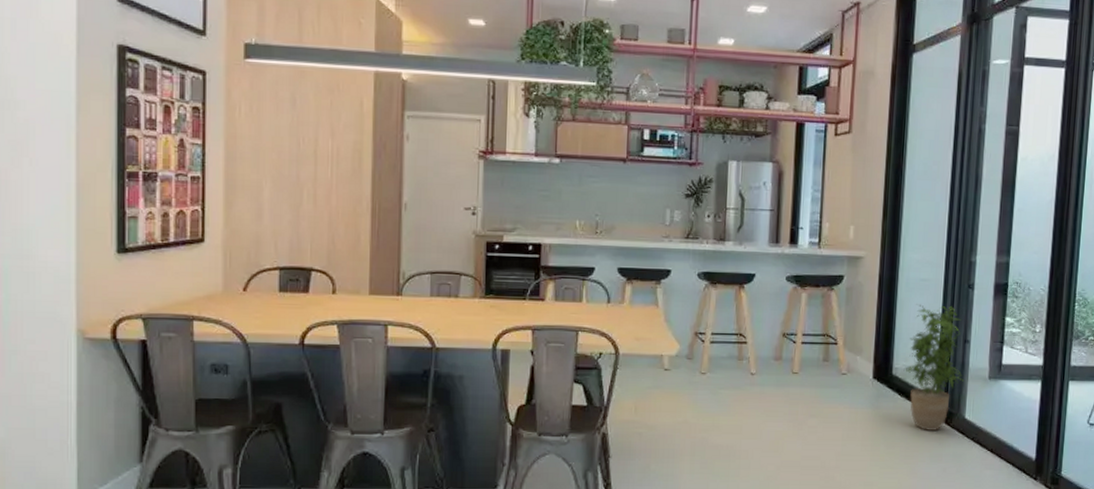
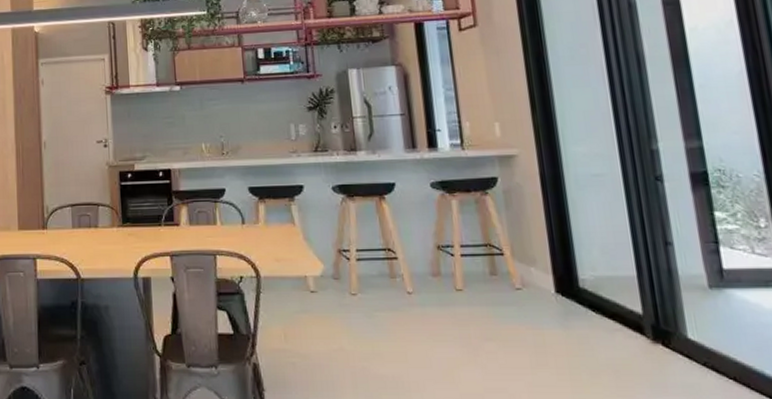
potted plant: present [903,304,963,431] -> none [592,203,675,354]

